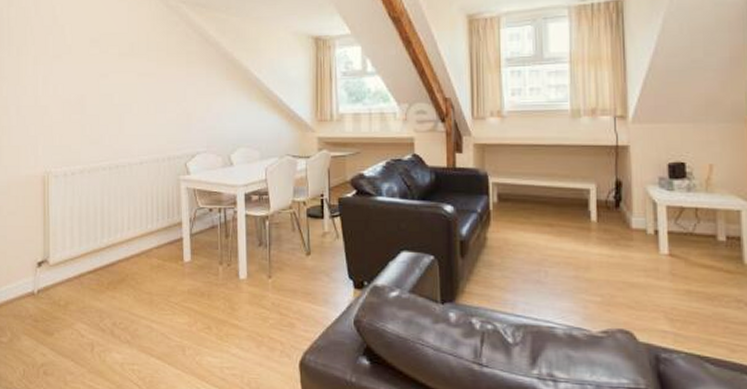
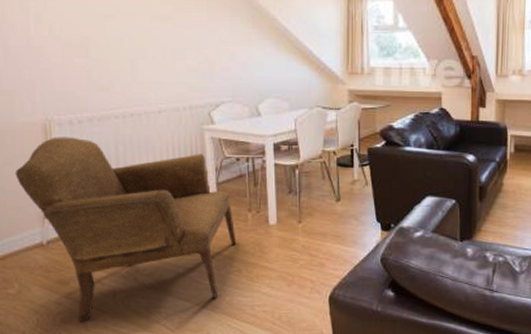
armchair: none [16,188,208,376] -> present [15,137,237,323]

